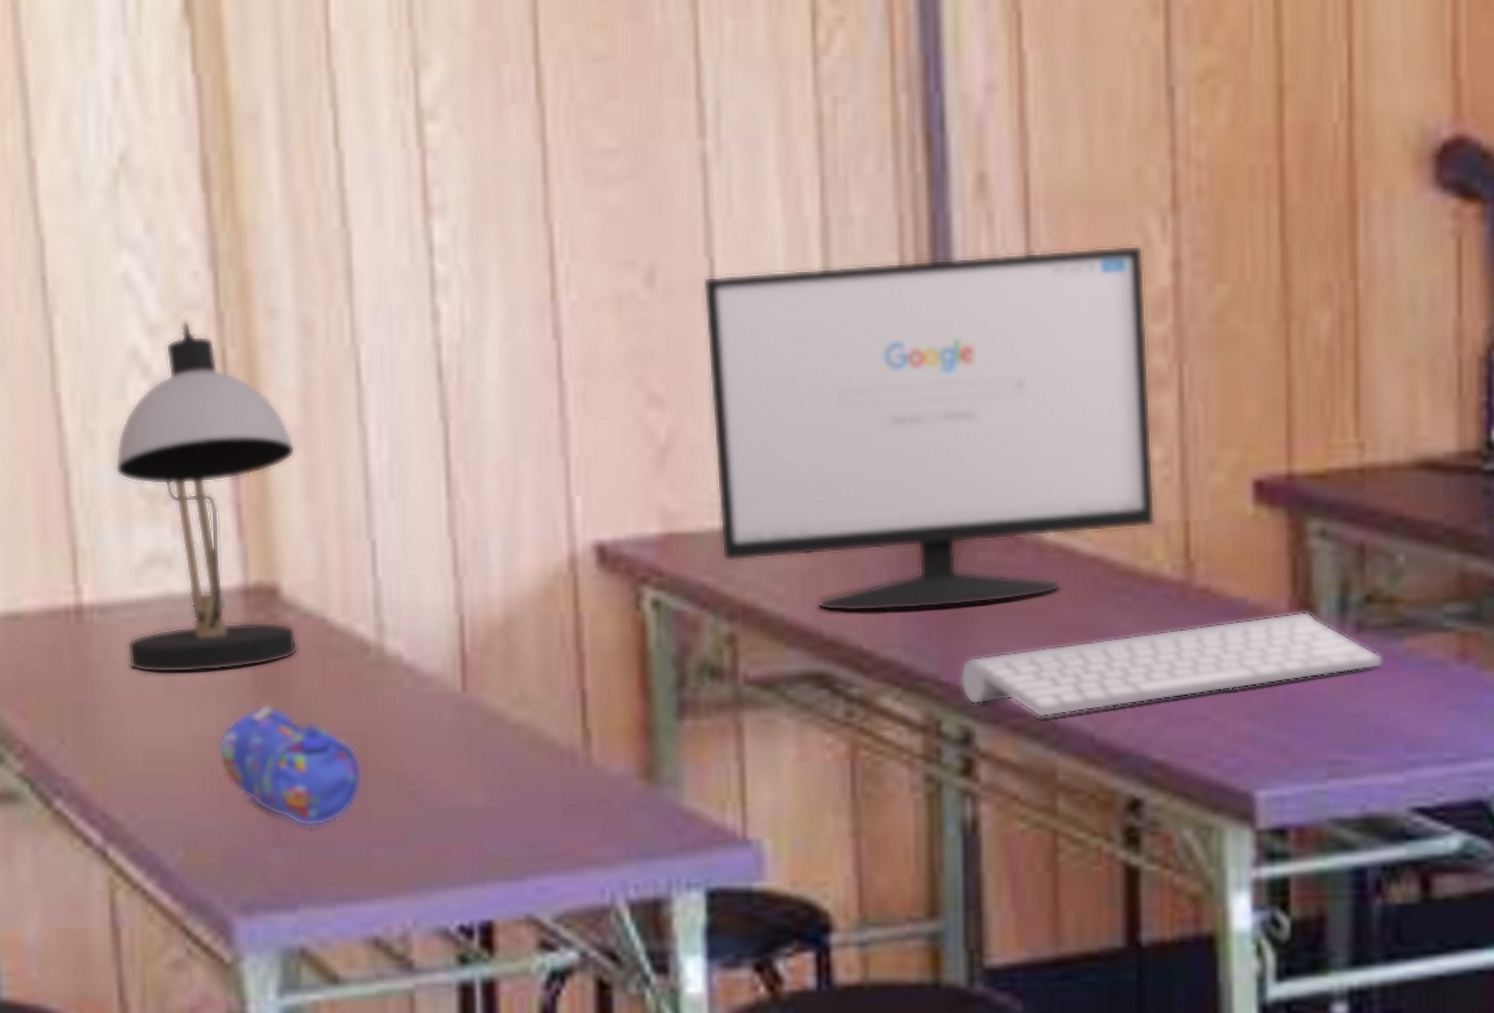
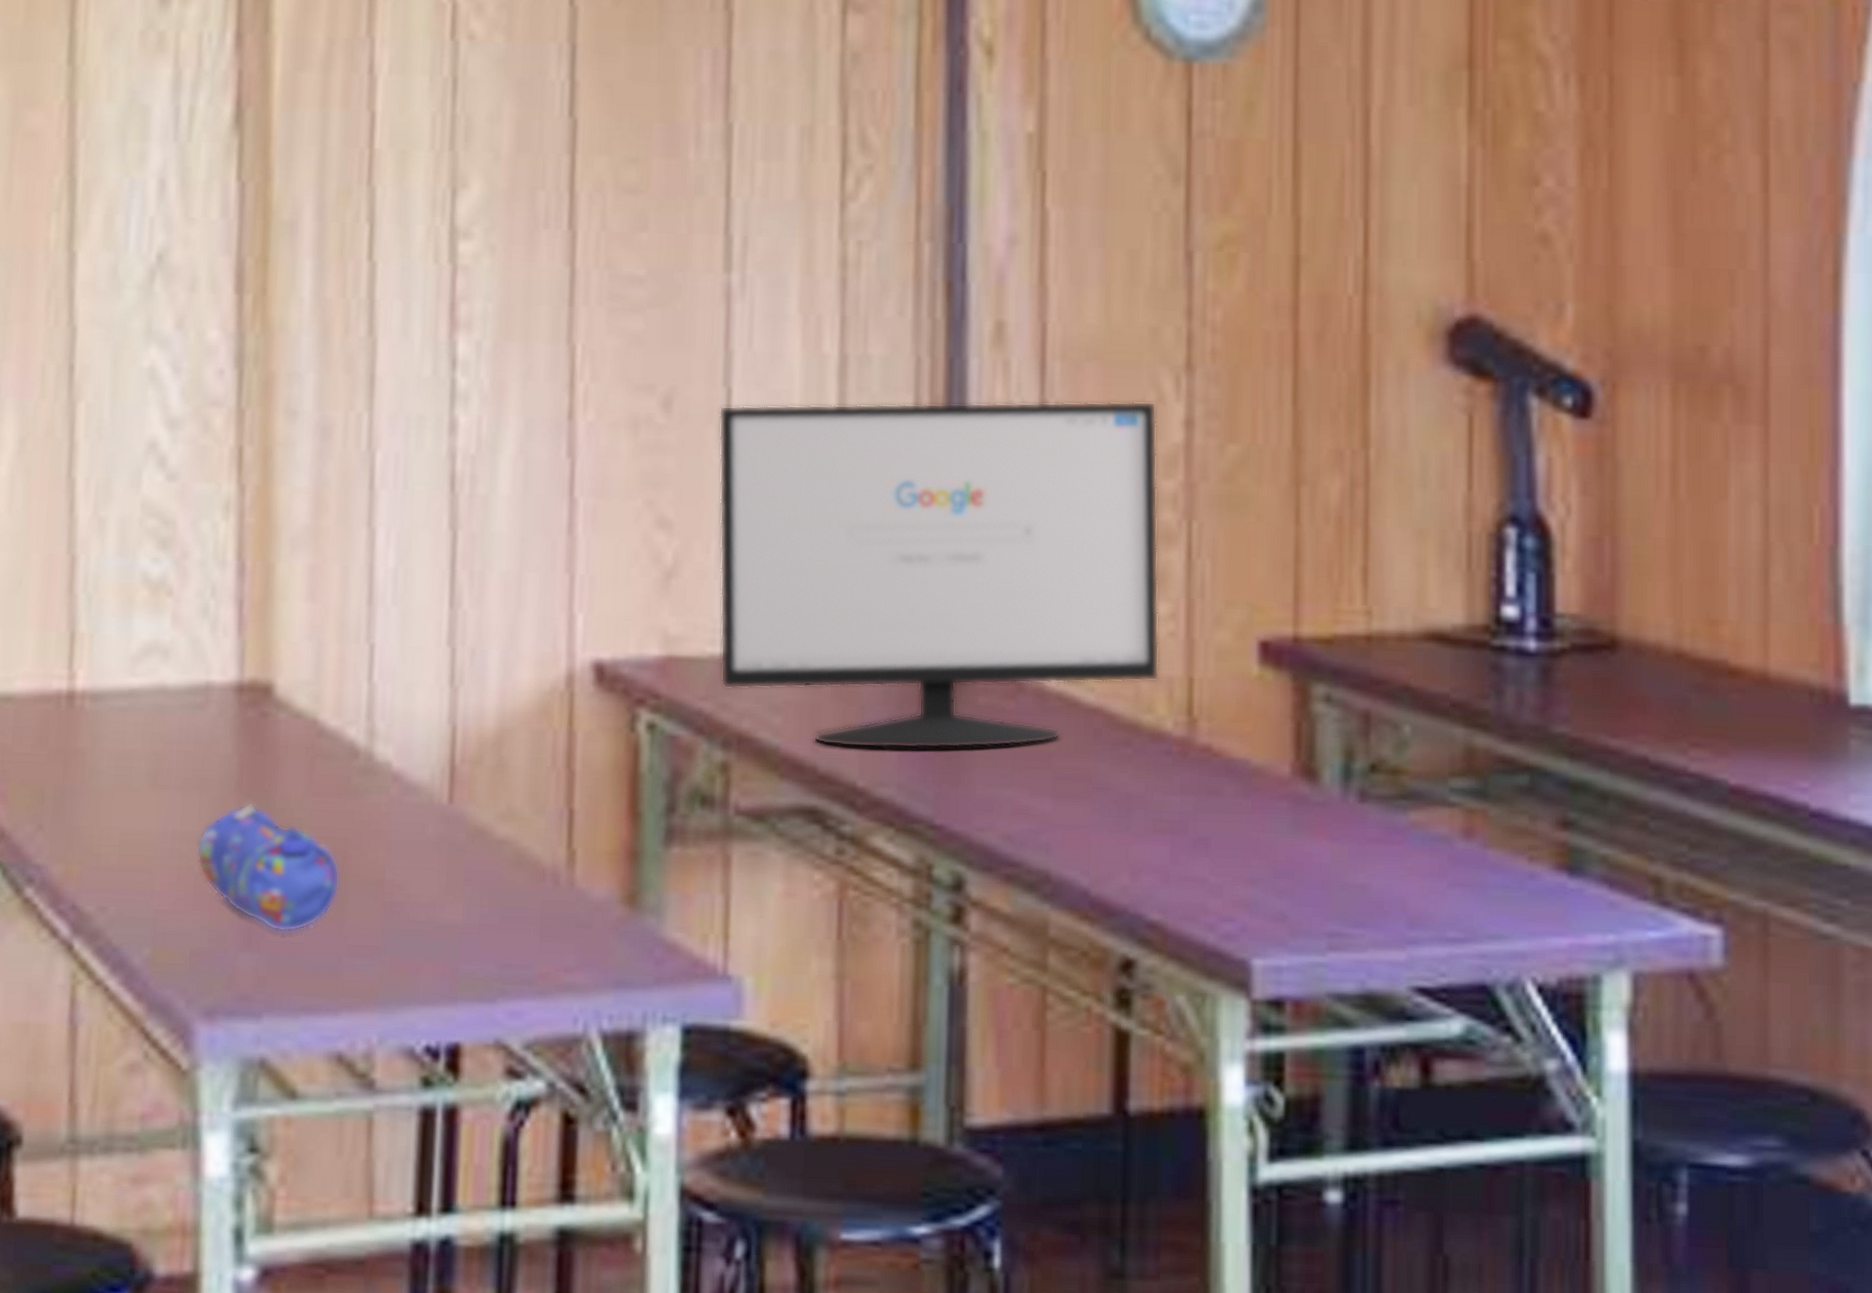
desk lamp: present [115,321,298,673] -> none [115,416,303,766]
keyboard: present [960,611,1384,717] -> none [954,776,1387,868]

